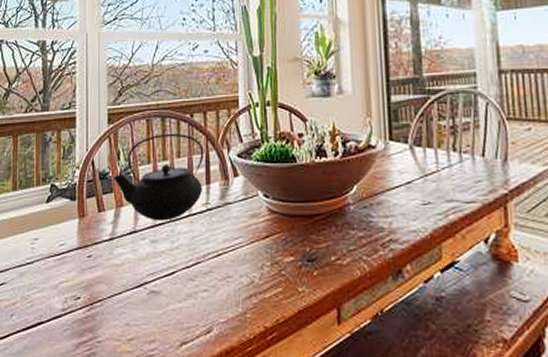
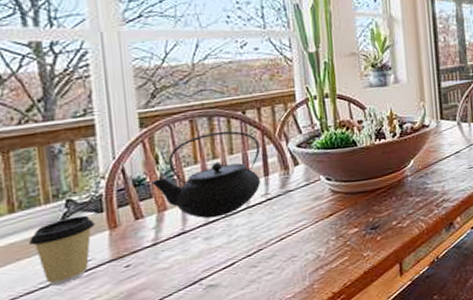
coffee cup: none [24,201,69,263] -> present [29,215,95,286]

